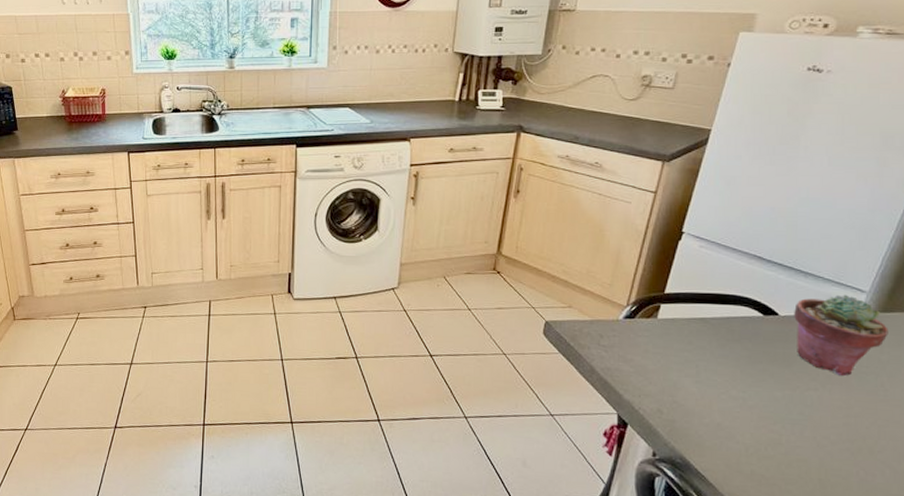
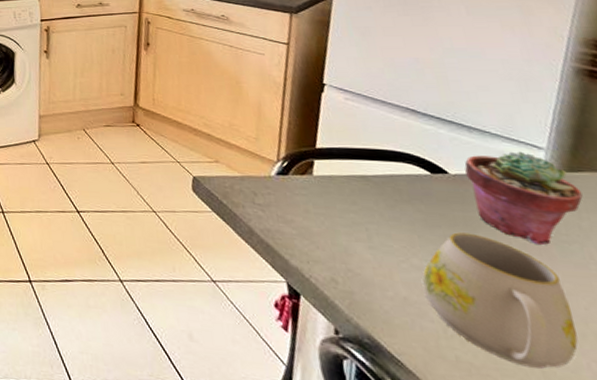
mug: none [735,367,855,477] -> present [422,232,578,369]

